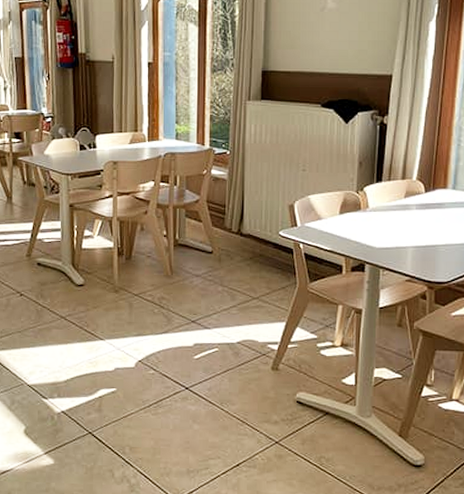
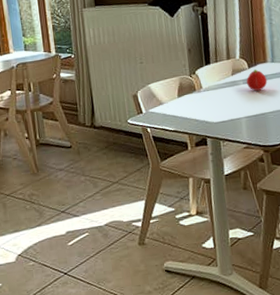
fruit: none [421,195,444,219] -> present [246,69,267,91]

